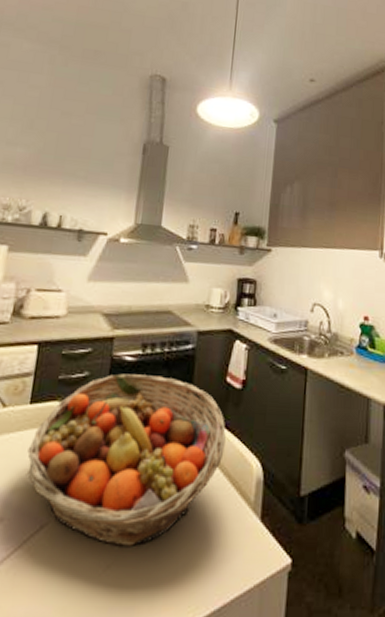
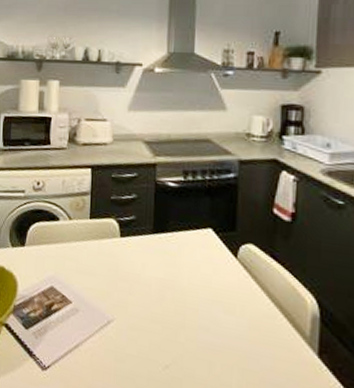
fruit basket: present [27,373,226,546] -> none [92,198,275,355]

